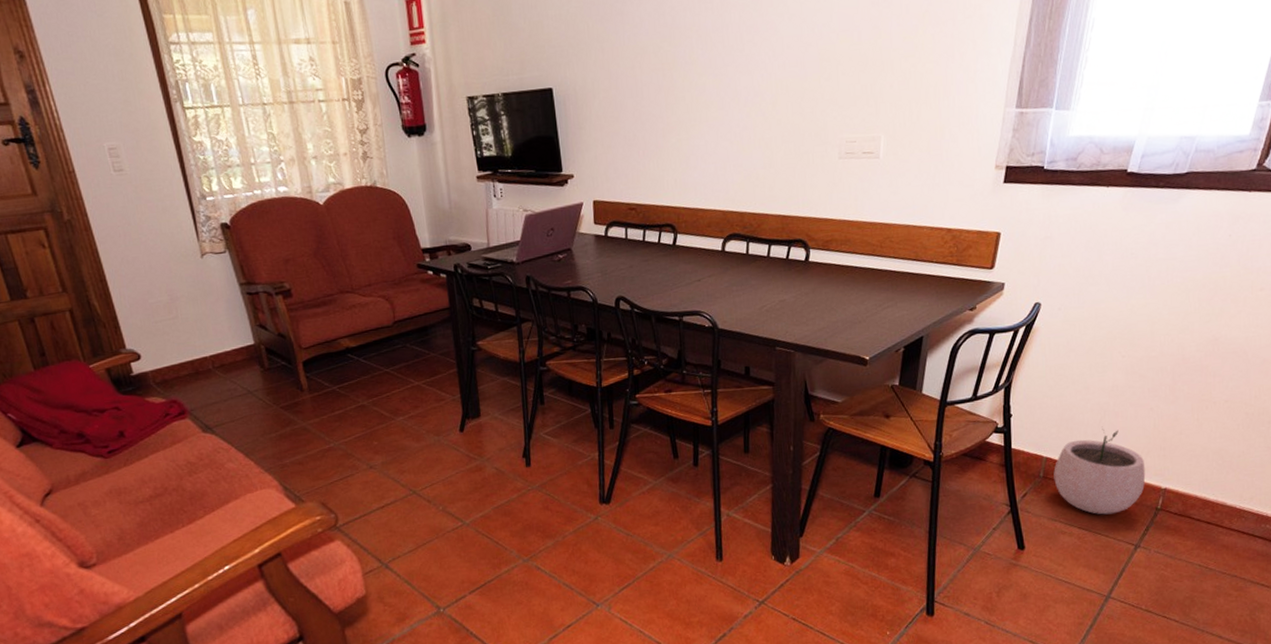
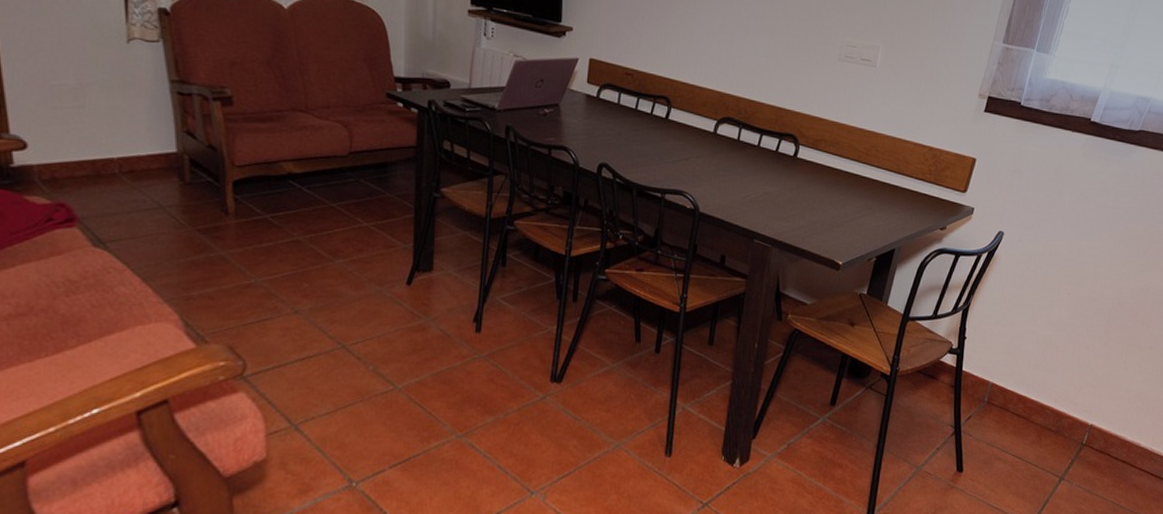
plant pot: present [1053,429,1146,515] -> none [996,361,1077,445]

